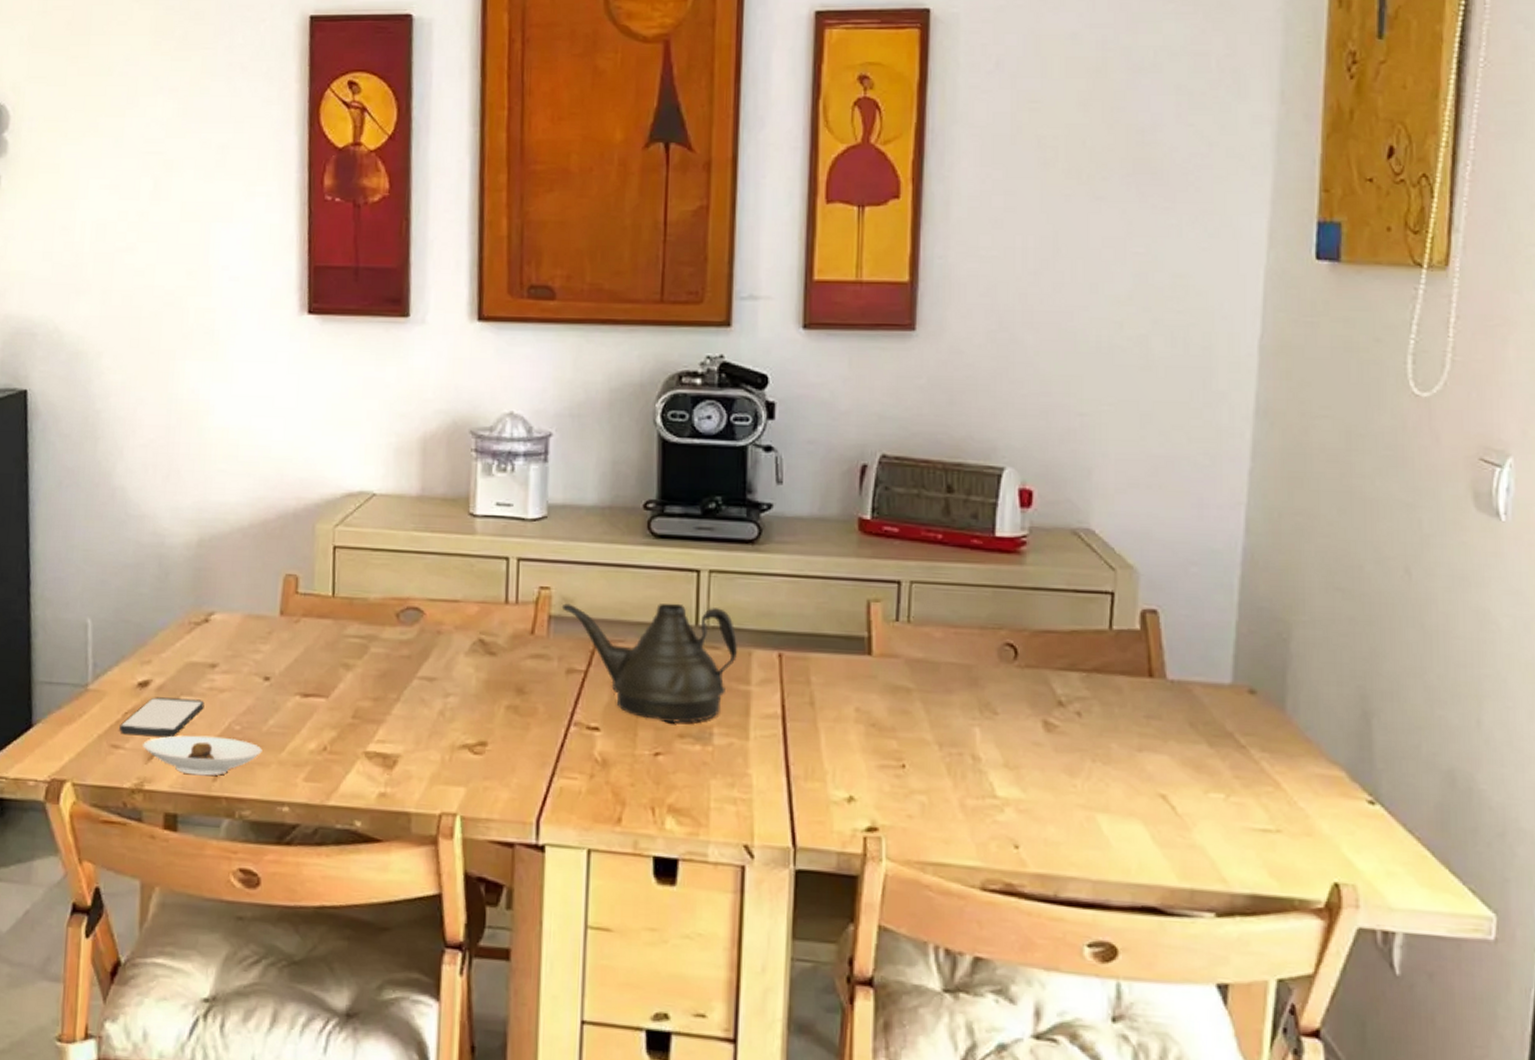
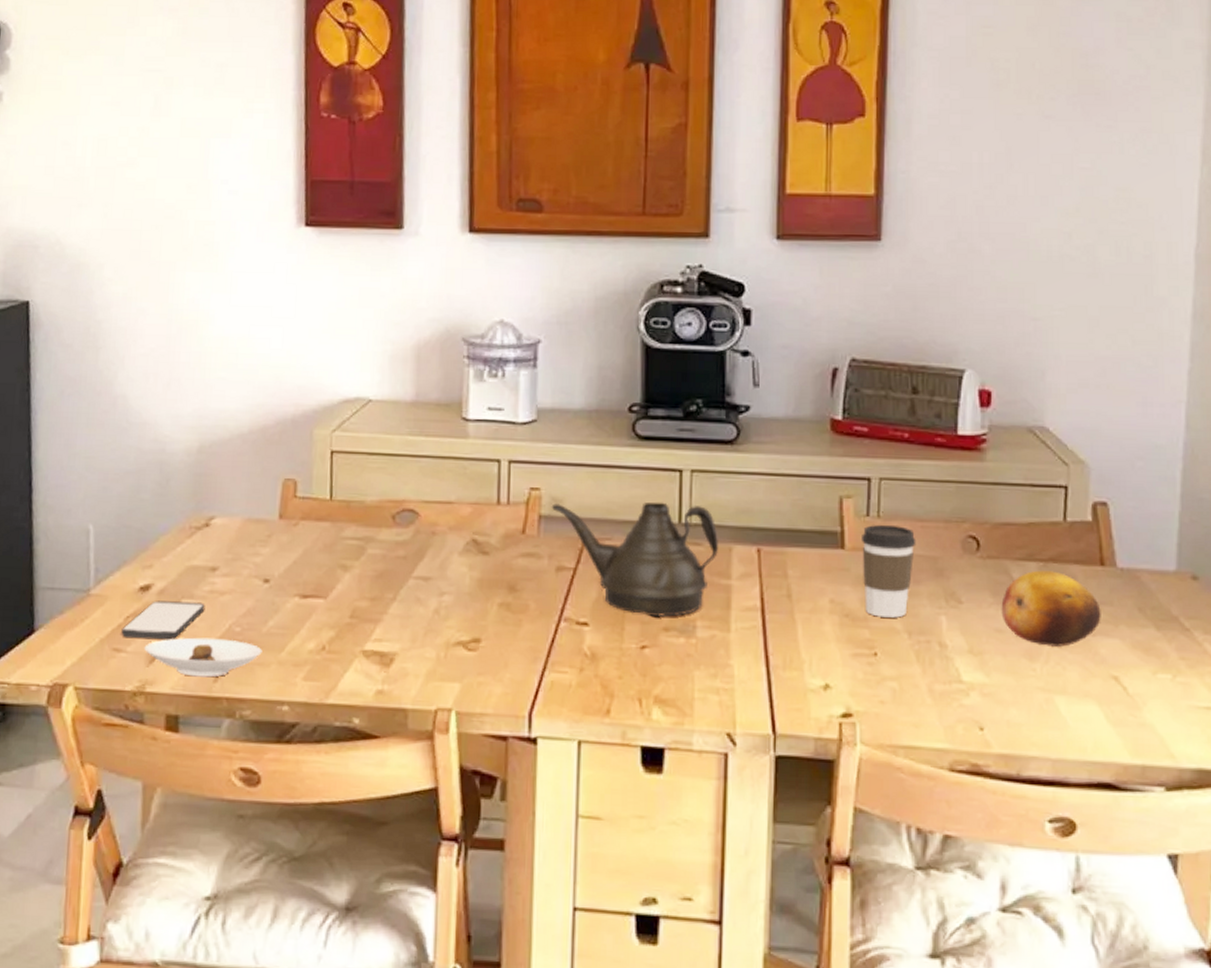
coffee cup: none [890,629,949,729] -> present [862,524,916,618]
fruit: none [1040,681,1149,762] -> present [1001,570,1101,647]

